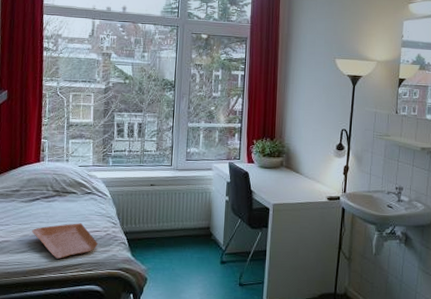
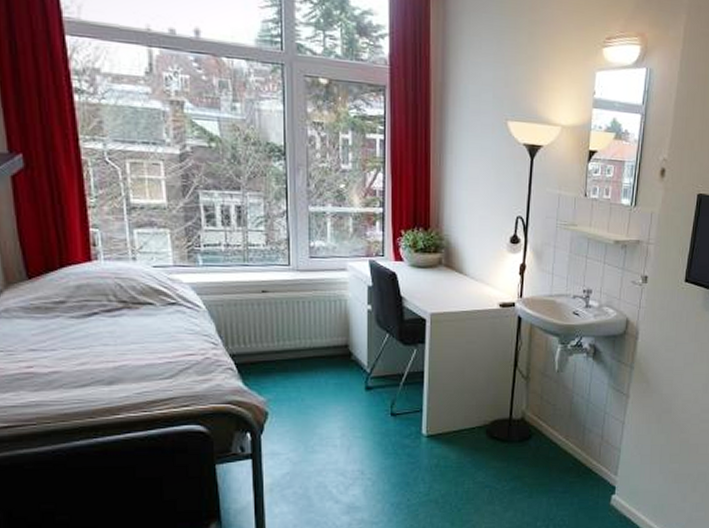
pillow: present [32,223,98,259] -> none [93,345,194,393]

